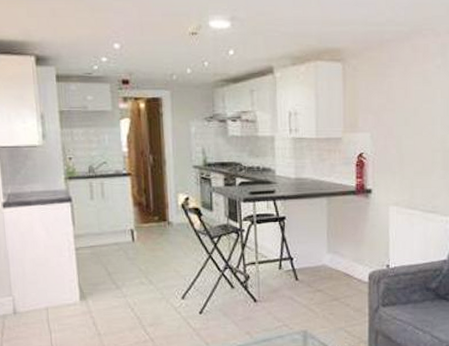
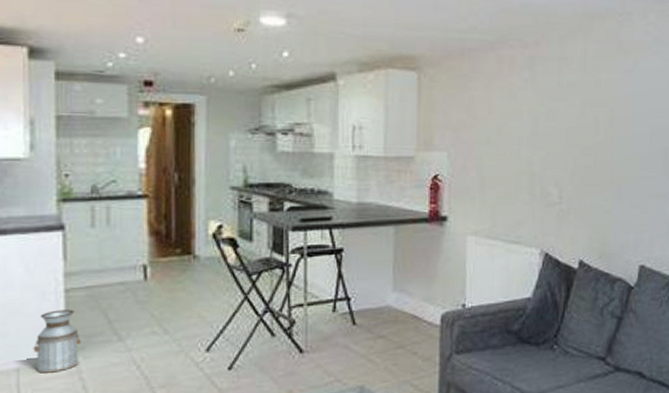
planter: none [56,264,91,312] -> present [33,309,82,373]

